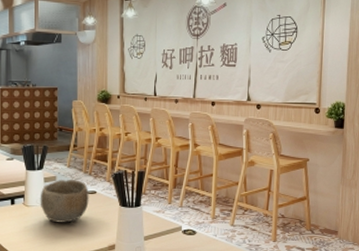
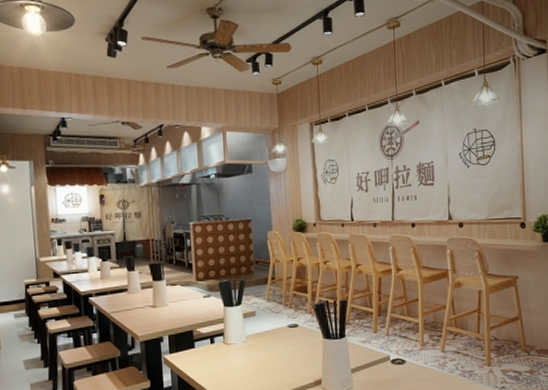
bowl: present [40,180,89,223] -> none [240,313,291,360]

